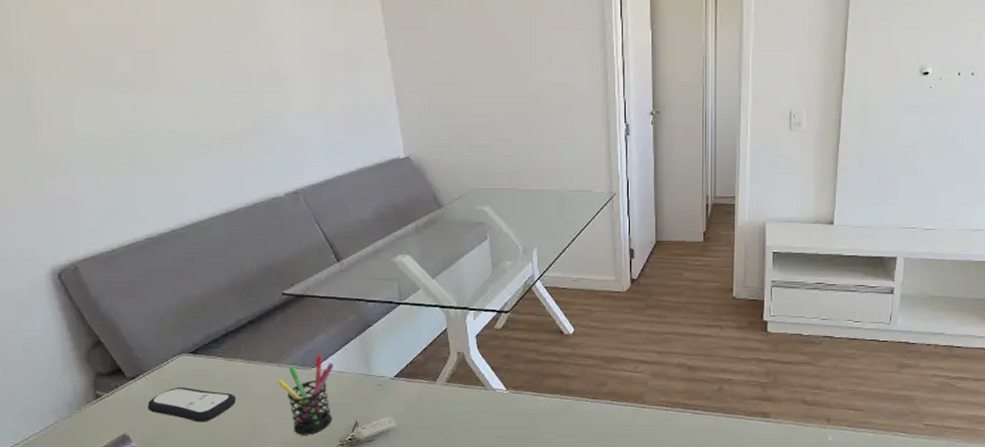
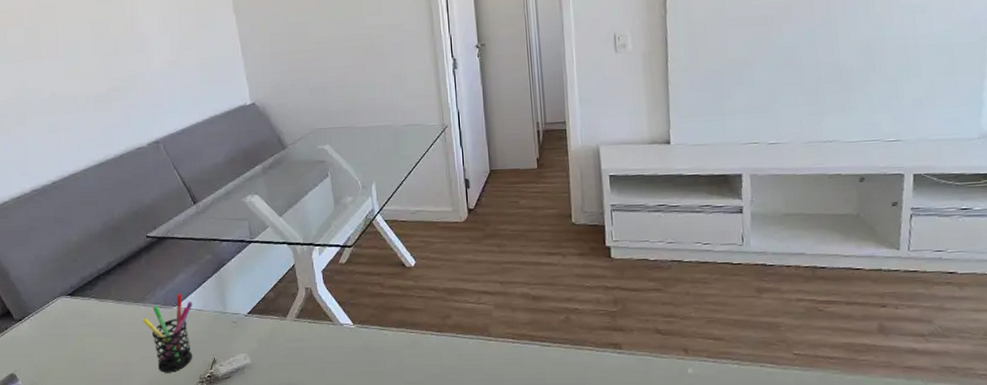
remote control: present [147,388,237,422] -> none [32,328,108,361]

